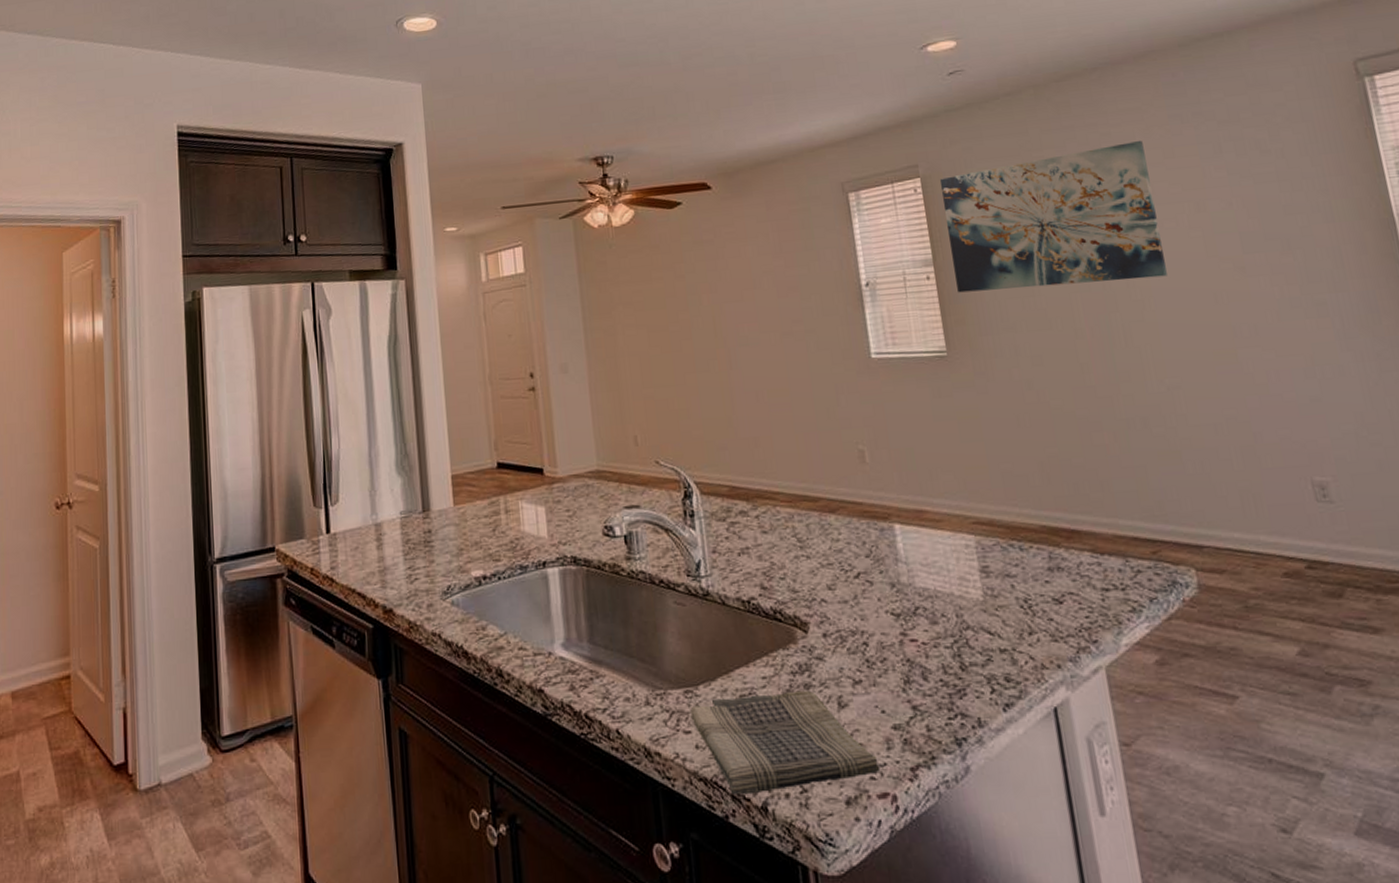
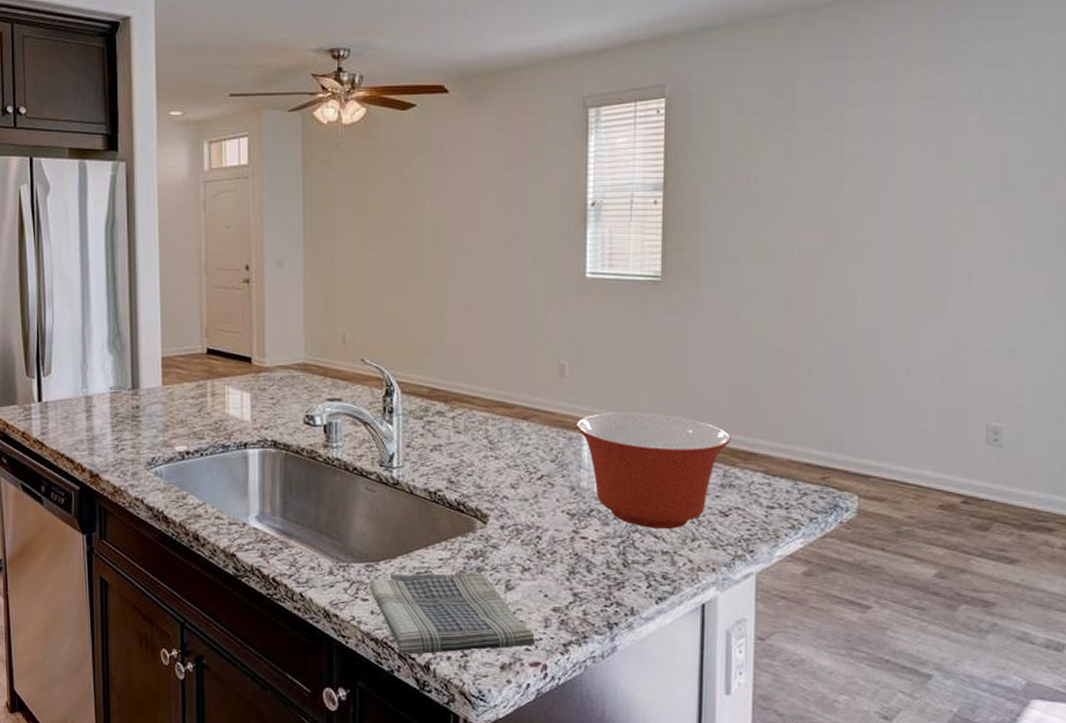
mixing bowl: none [886,495,1050,624] -> present [576,412,731,530]
wall art: present [939,140,1167,293] -> none [683,76,902,221]

